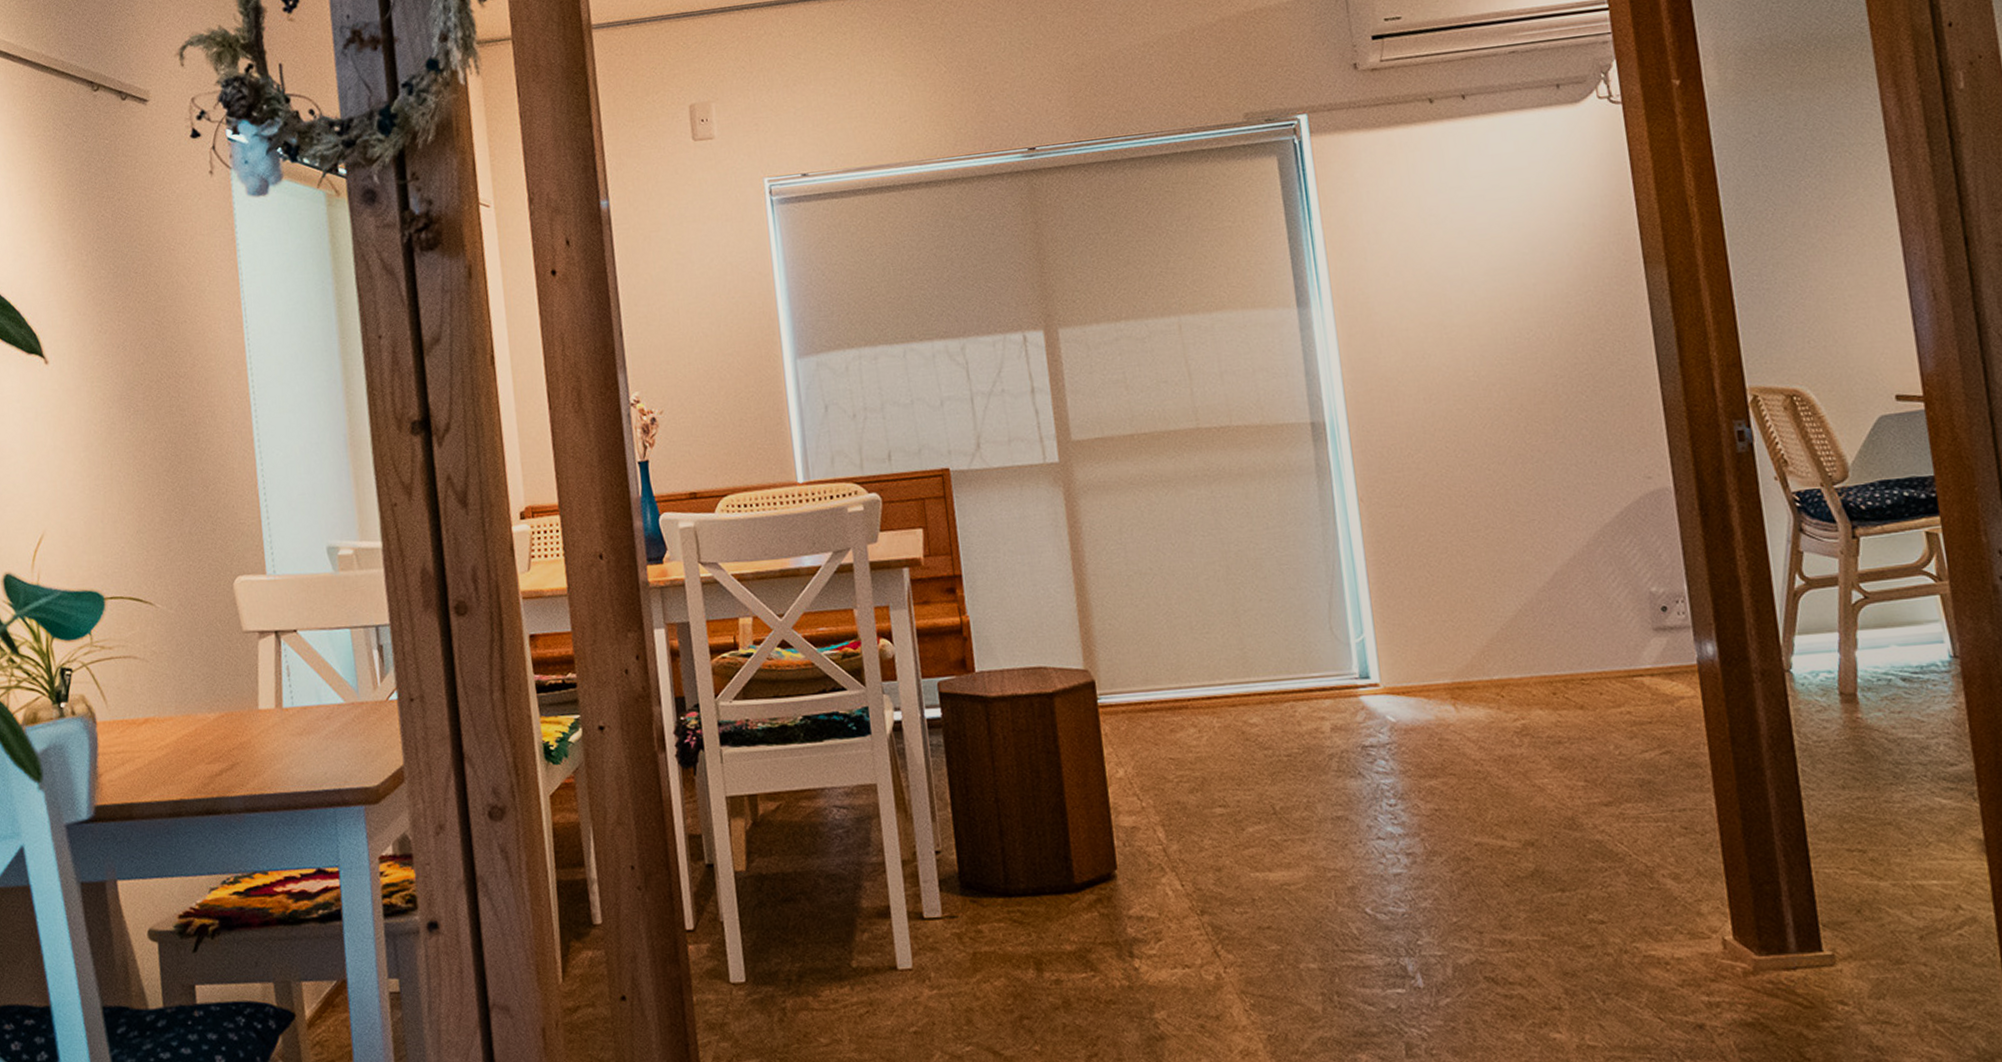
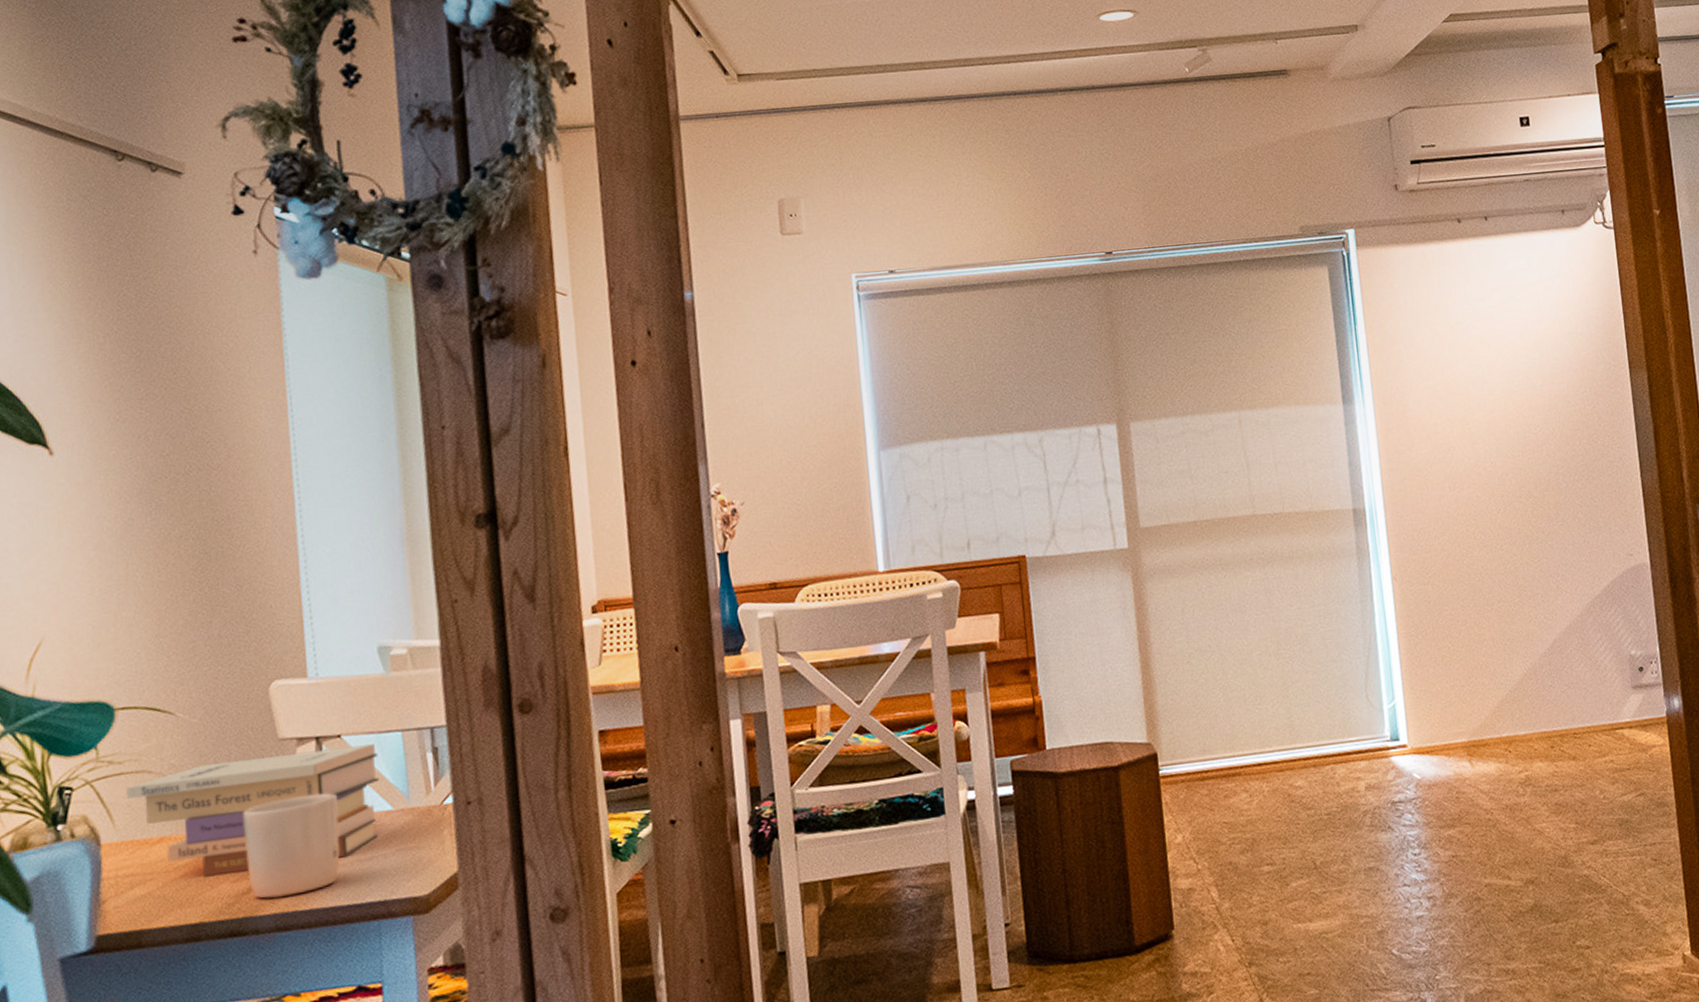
books: none [116,639,332,758] -> present [127,744,380,877]
mug: none [214,684,299,781] -> present [243,793,340,899]

